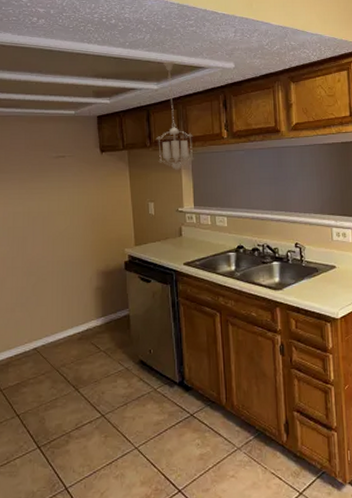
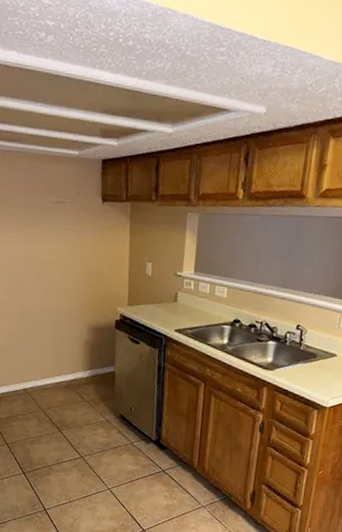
pendant light: present [155,61,195,171] -> none [162,99,205,231]

